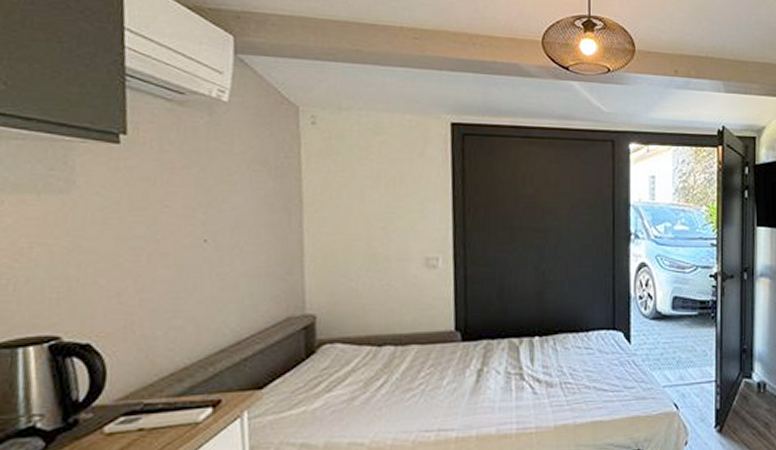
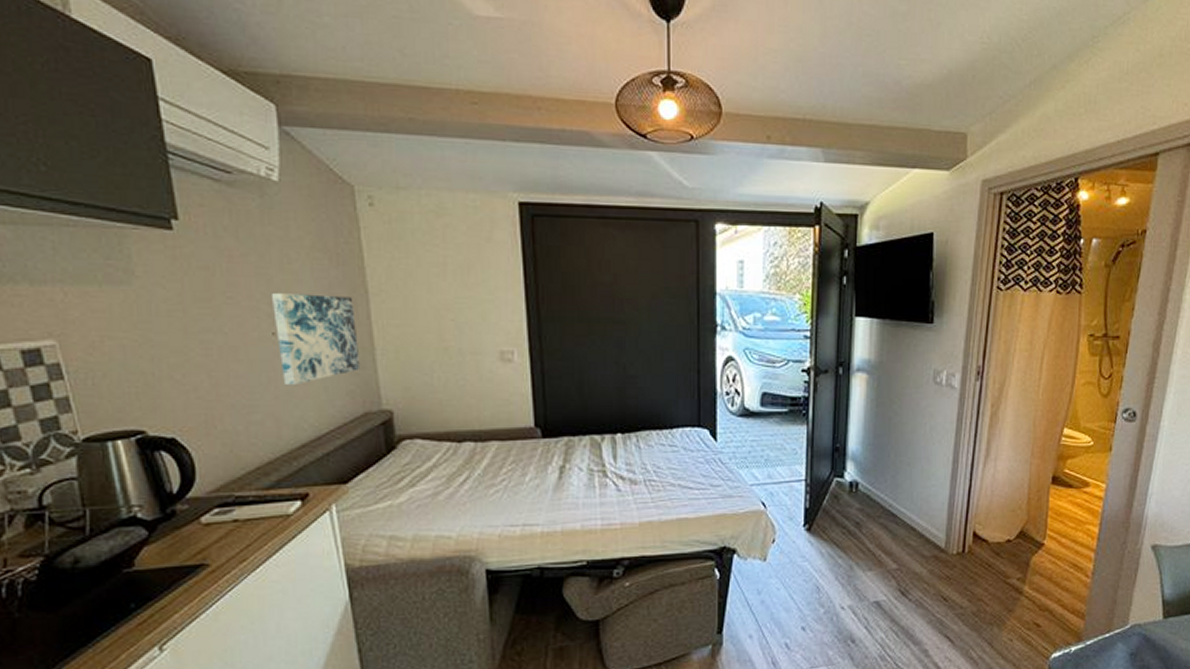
wall art: none [207,203,289,291] -> present [271,293,361,386]

